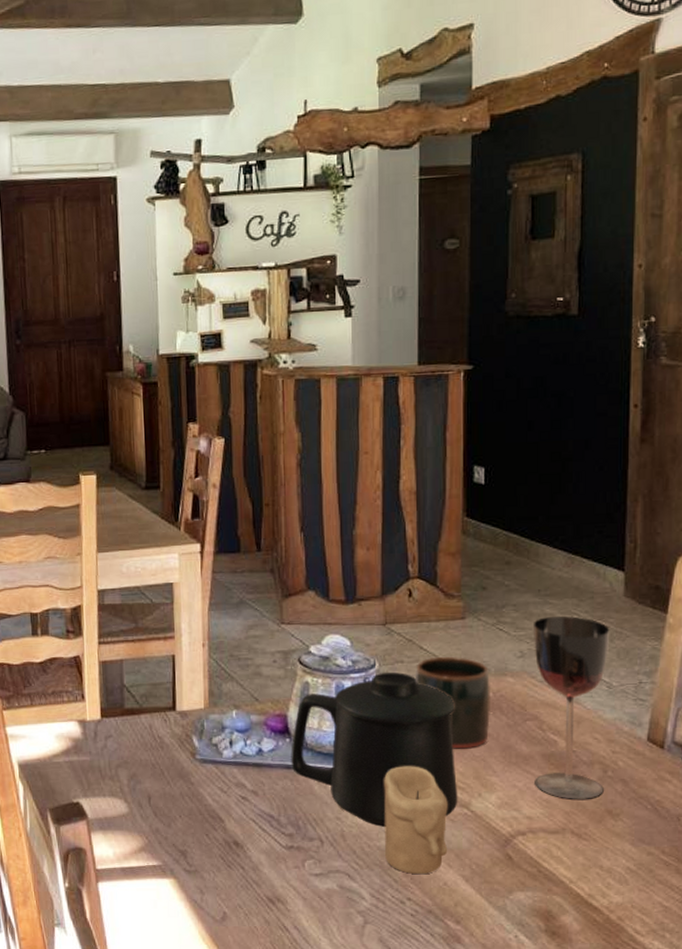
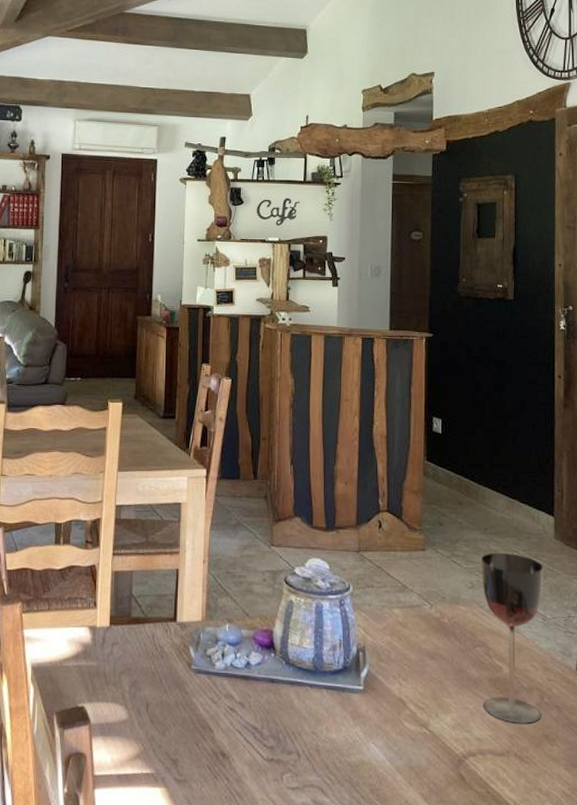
mug: present [291,671,458,828] -> none [275,595,418,744]
candle: present [384,766,448,874] -> none [354,684,409,791]
mug: present [414,656,491,749] -> none [383,583,447,671]

